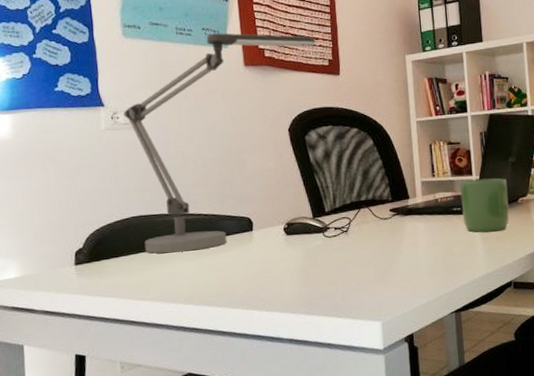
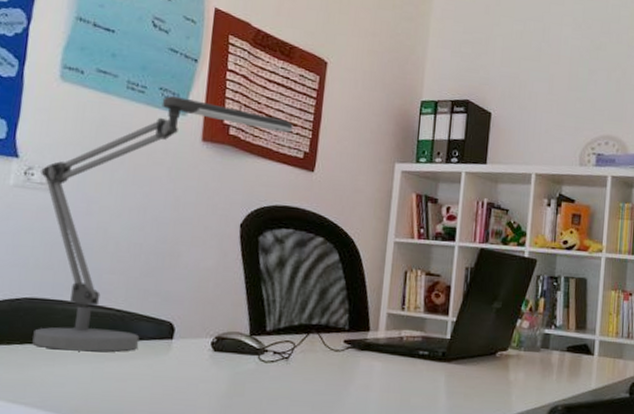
mug: present [459,177,509,233] -> none [428,320,487,387]

